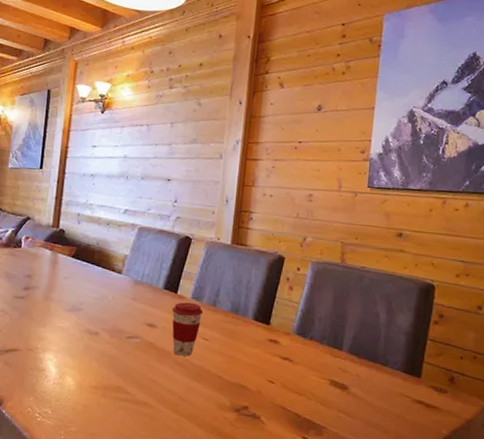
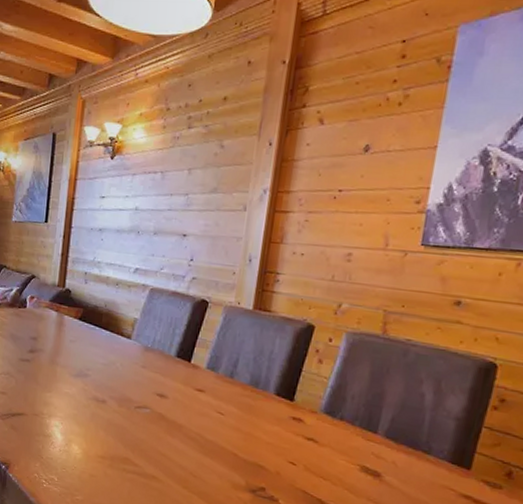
coffee cup: present [172,302,204,357] -> none [184,372,219,431]

